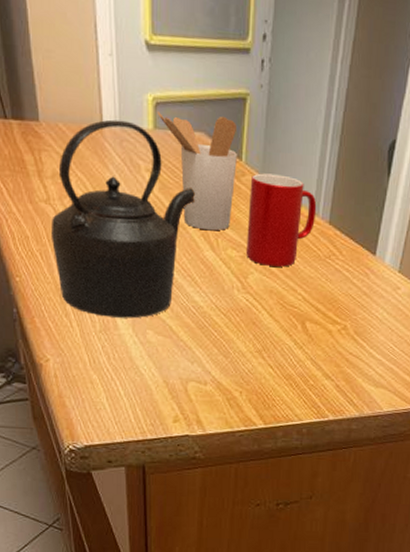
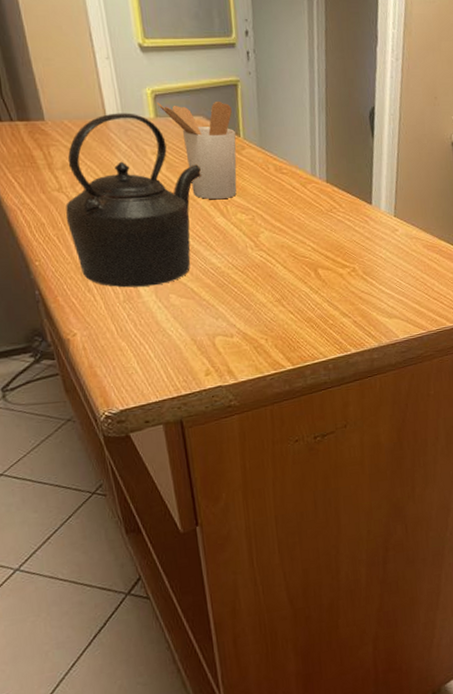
cup: present [247,173,317,267] -> none [250,145,314,224]

